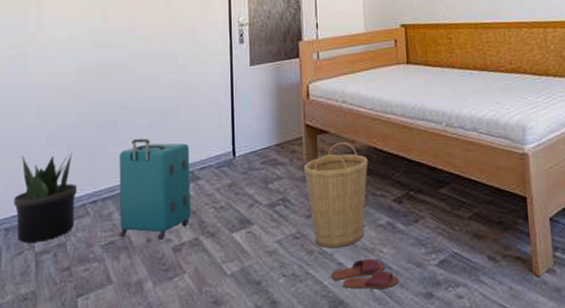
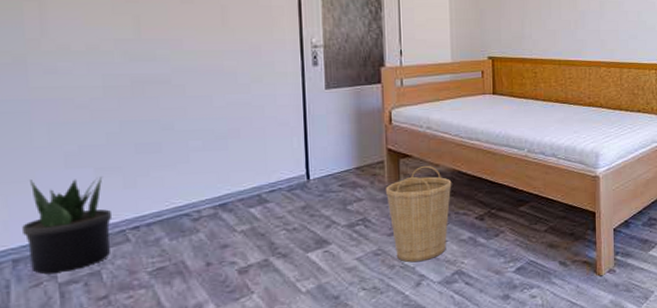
suitcase: present [119,138,191,240] -> none [166,160,259,263]
slippers: present [331,259,398,289] -> none [412,270,478,296]

